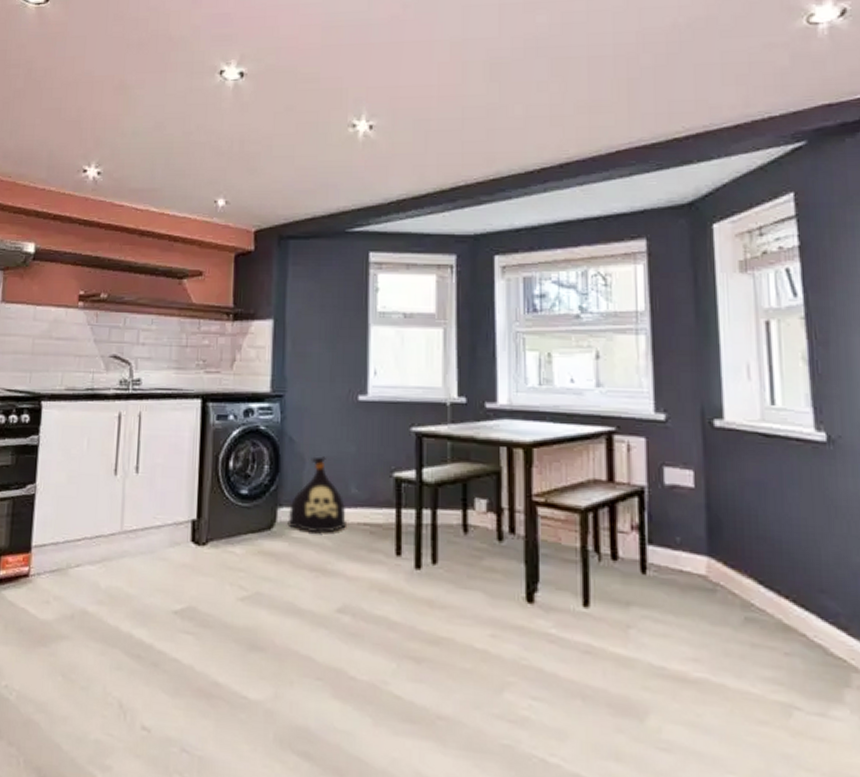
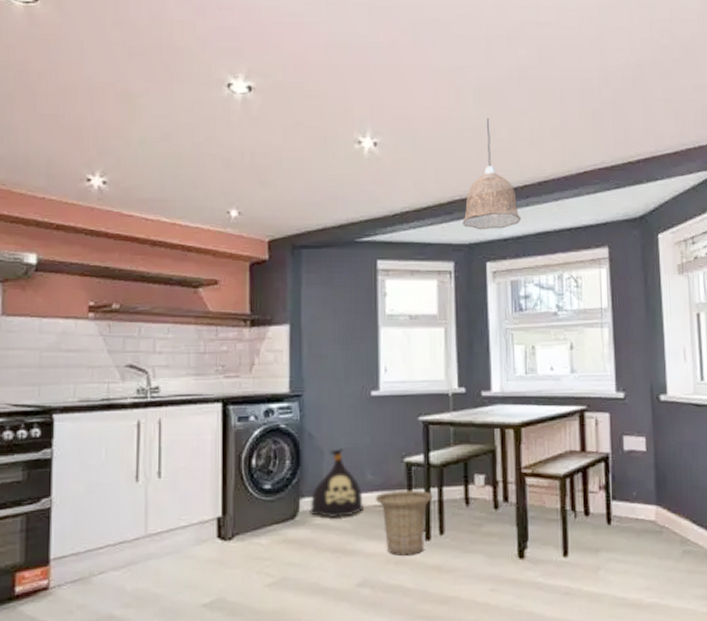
basket: none [360,508,426,584] -> present [376,491,433,556]
pendant lamp: none [467,94,538,220] -> present [463,118,521,230]

